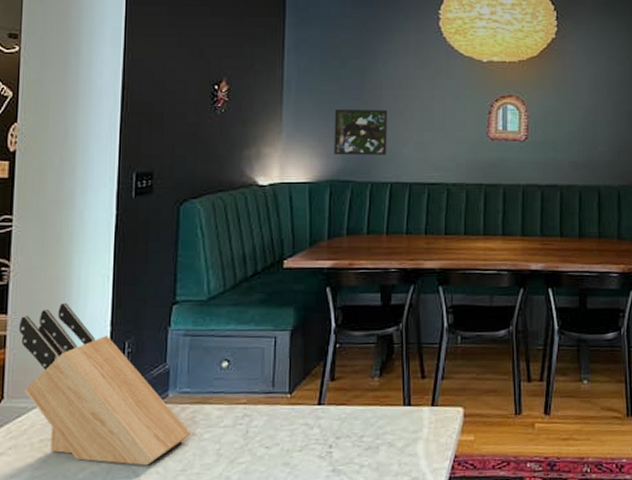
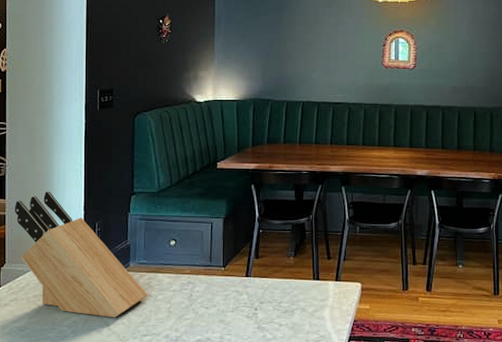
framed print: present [334,108,388,155] -> none [256,40,300,79]

